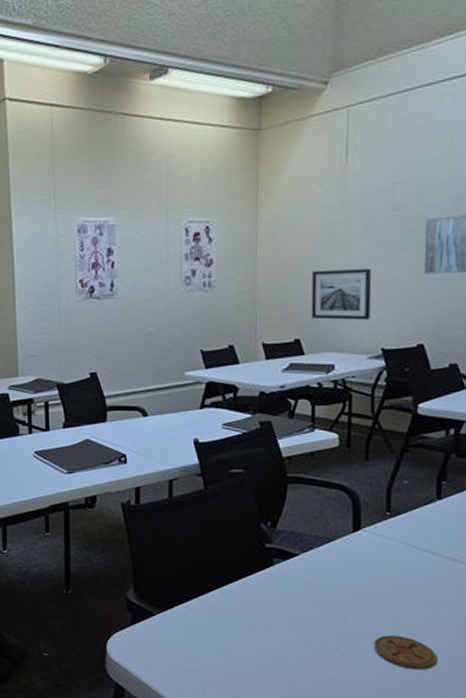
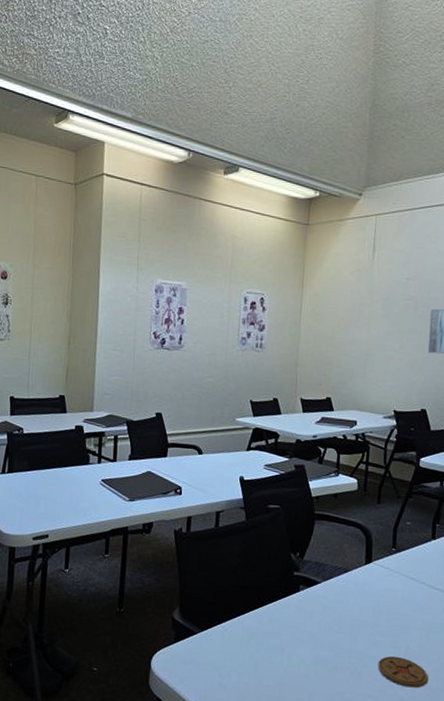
wall art: present [311,268,372,320] -> none [340,342,389,386]

